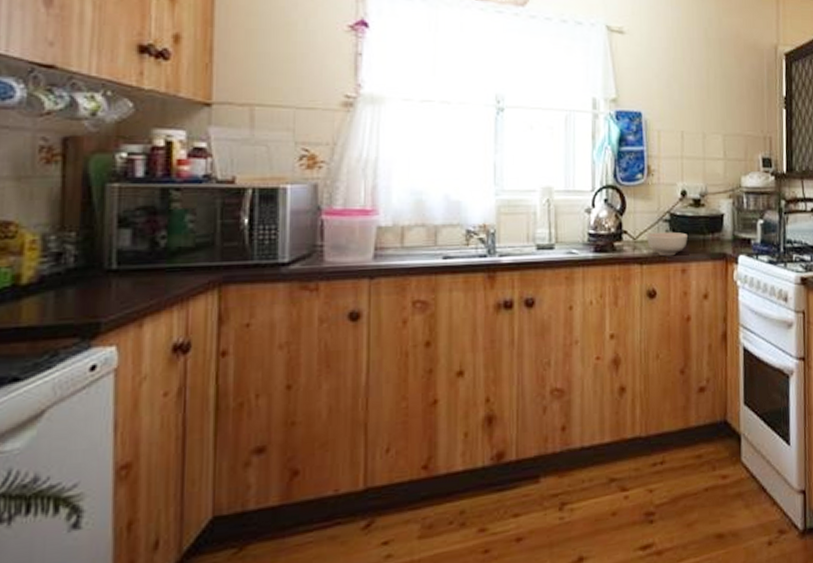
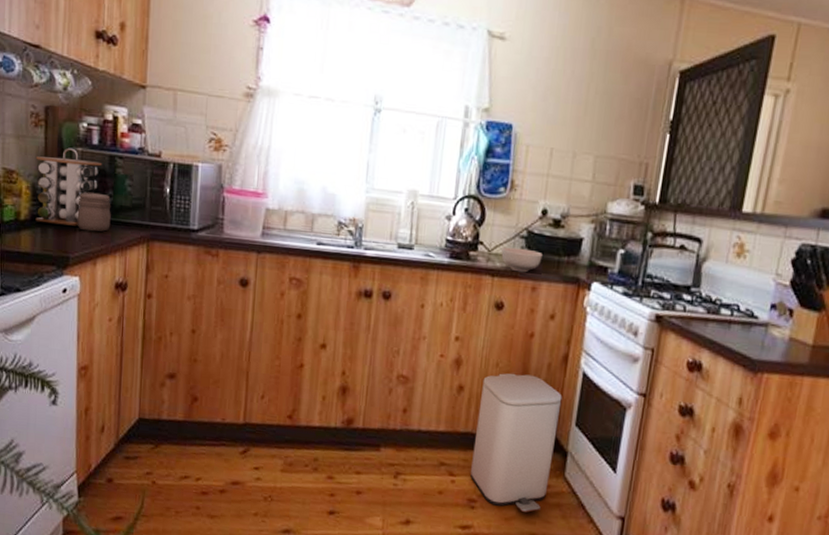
spice rack: none [46,184,151,285] -> present [35,147,103,226]
jar: none [112,235,165,286] -> present [77,192,111,232]
pedal bin: none [644,360,727,513] -> present [470,373,562,513]

